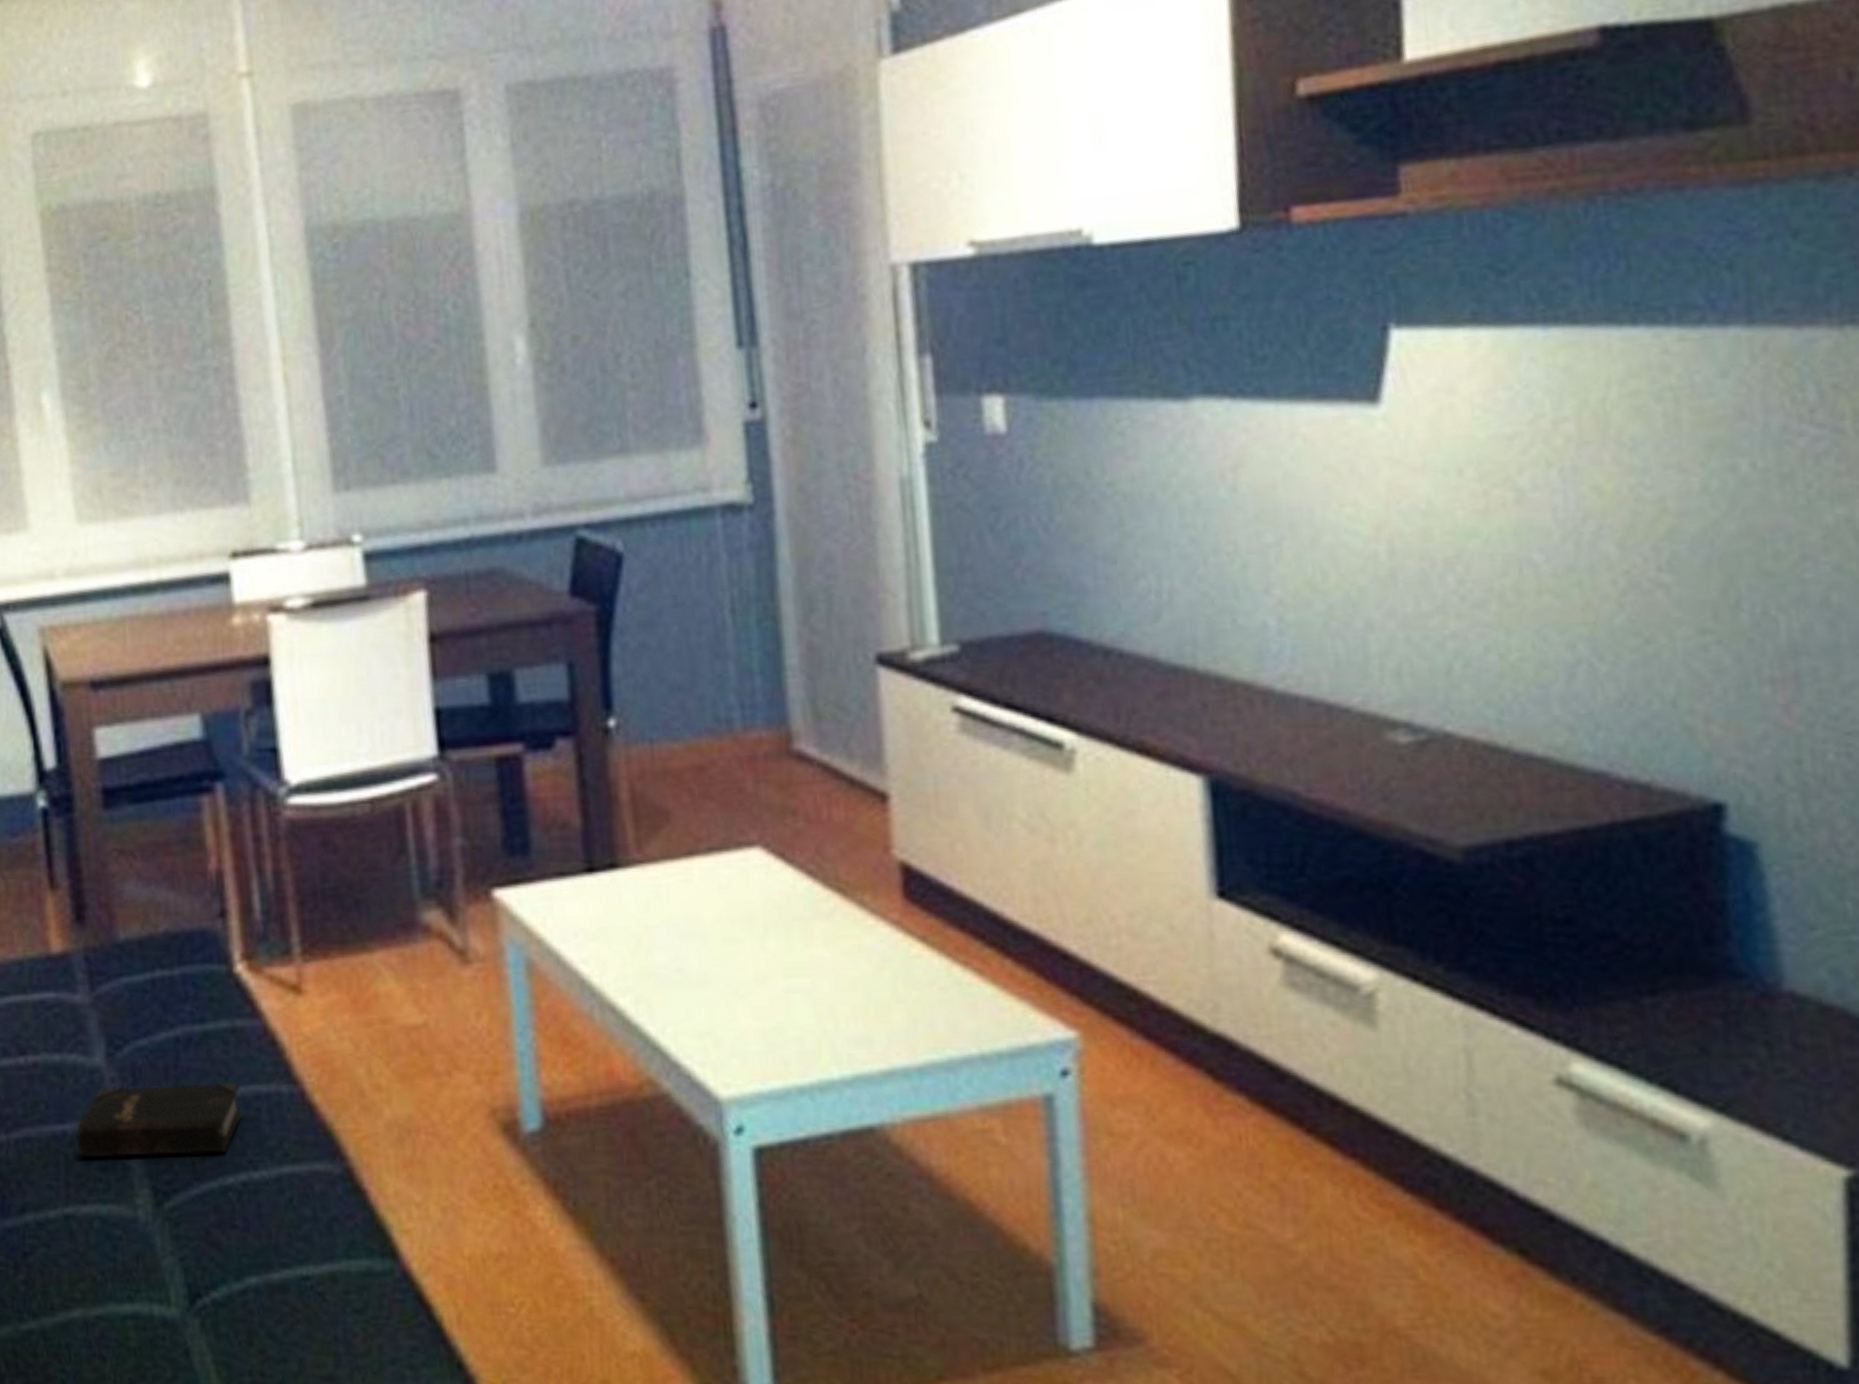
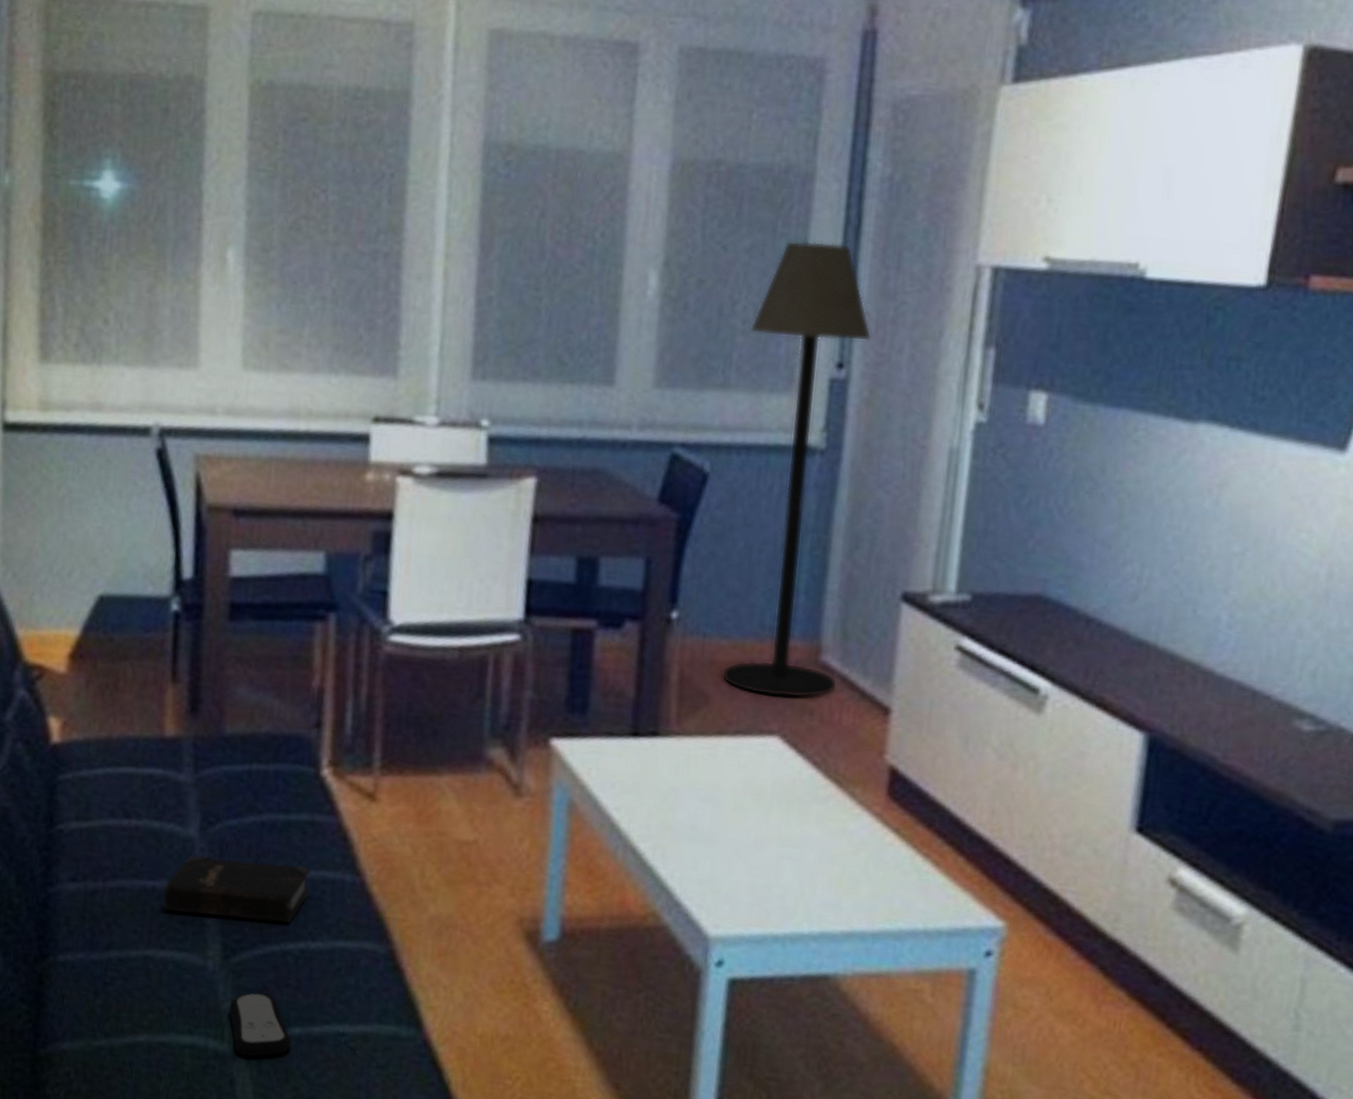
remote control: none [170,1242,249,1319] -> present [229,993,292,1057]
floor lamp: none [640,268,820,801] -> present [722,240,872,699]

